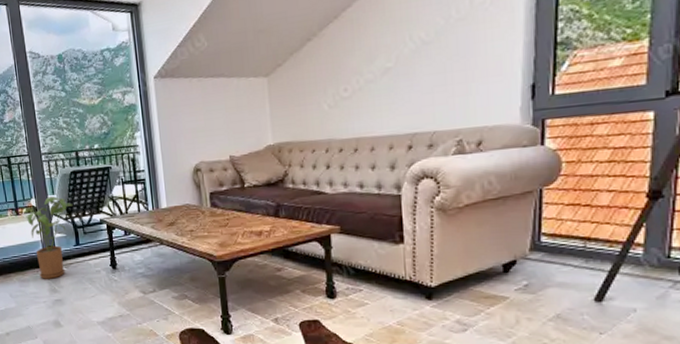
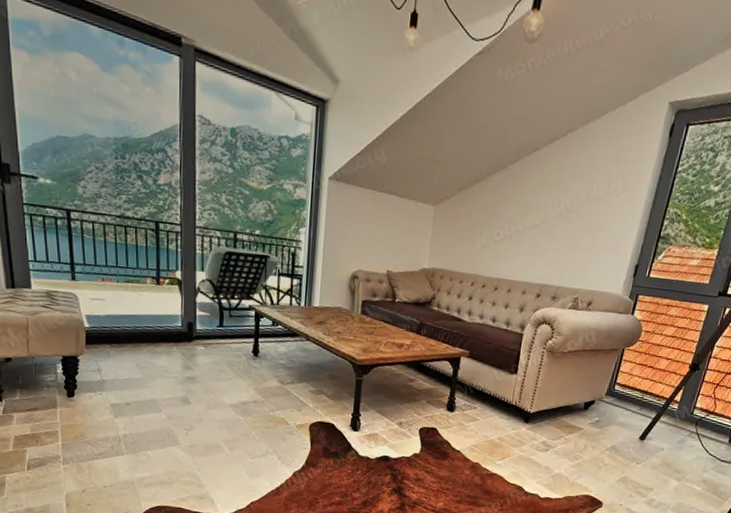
house plant: present [27,196,73,279] -> none [168,272,222,356]

